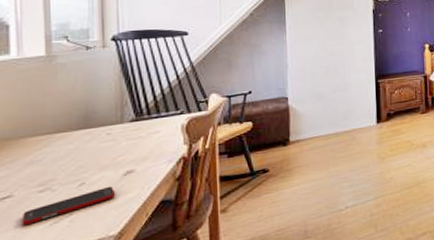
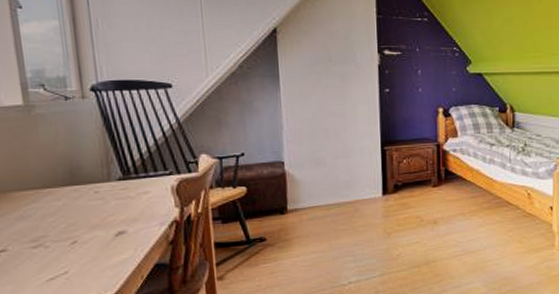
cell phone: present [21,186,116,225] -> none [18,246,110,280]

